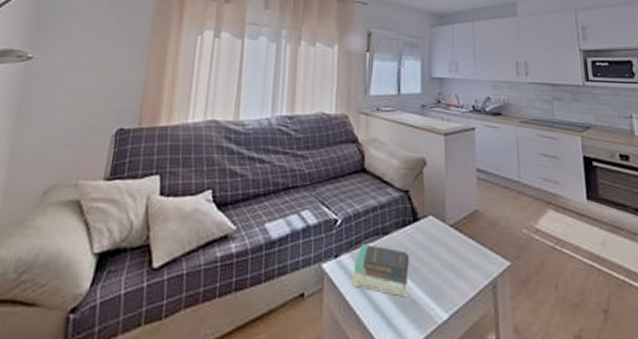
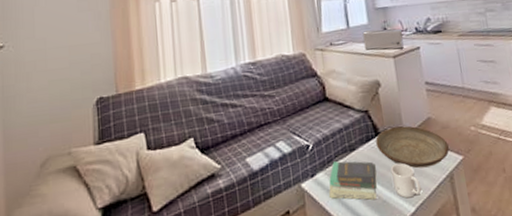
decorative bowl: none [413,215,496,269] -> present [375,126,450,169]
toaster: none [414,101,460,128] -> present [362,28,405,51]
mug: none [425,257,458,302] -> present [390,162,421,199]

